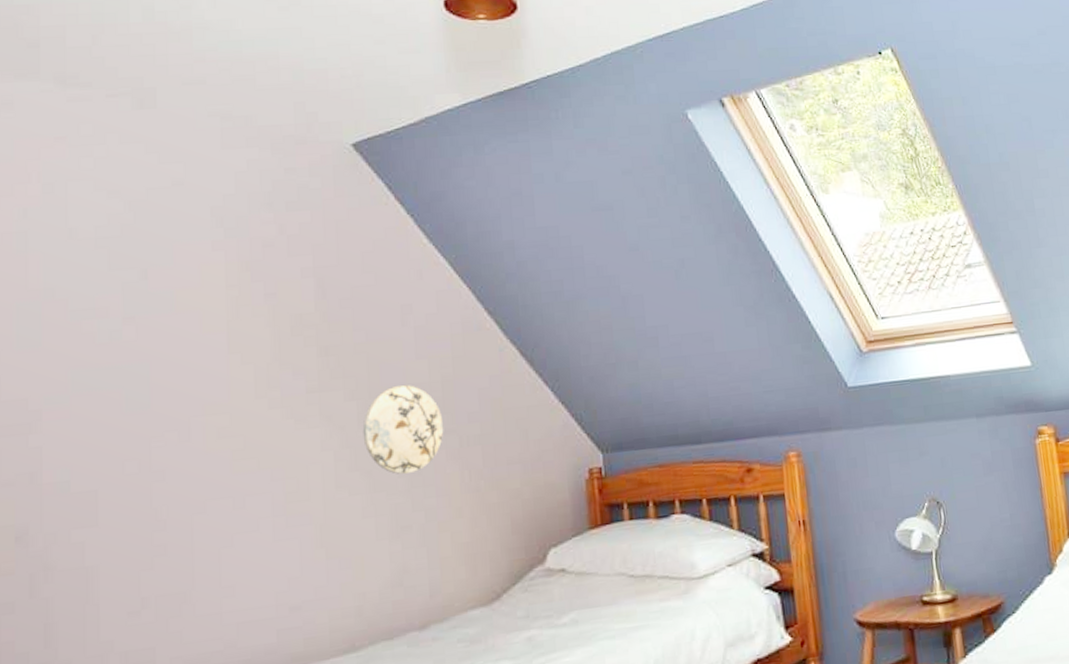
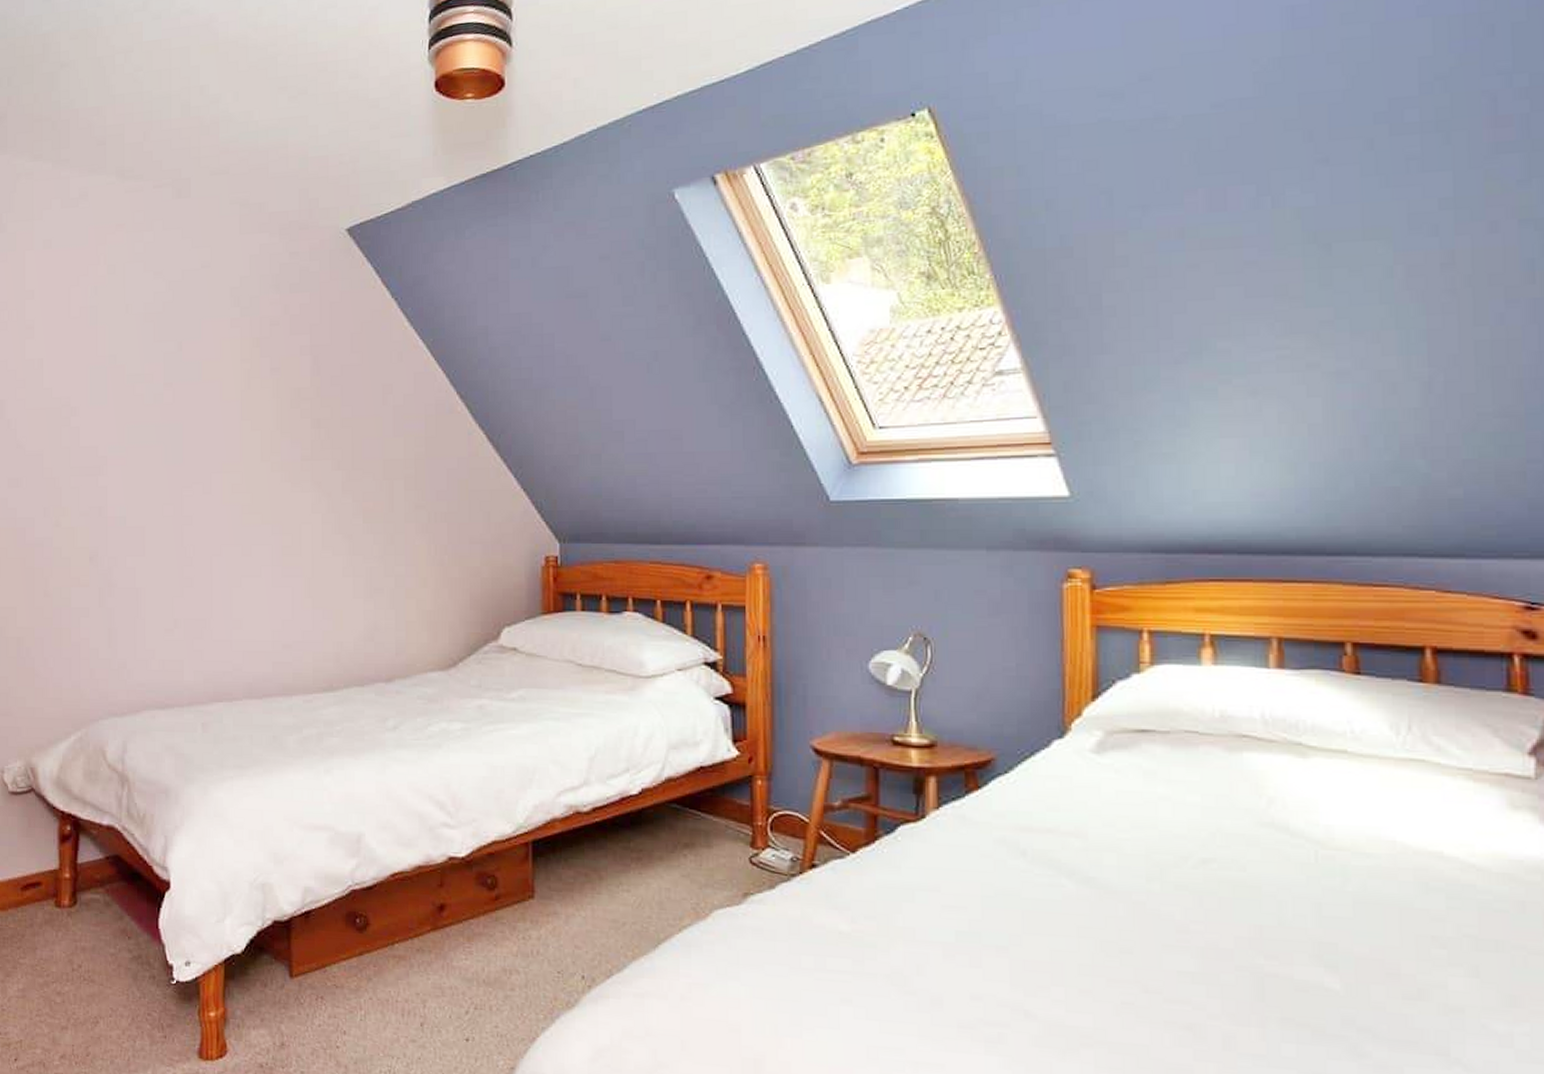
decorative plate: present [362,385,444,475] -> none [346,460,415,542]

